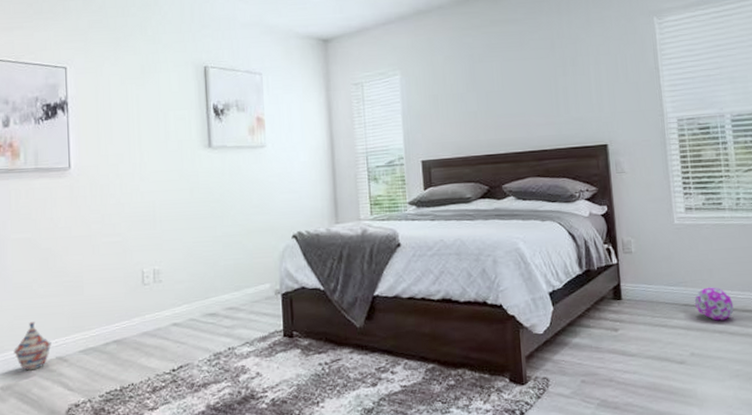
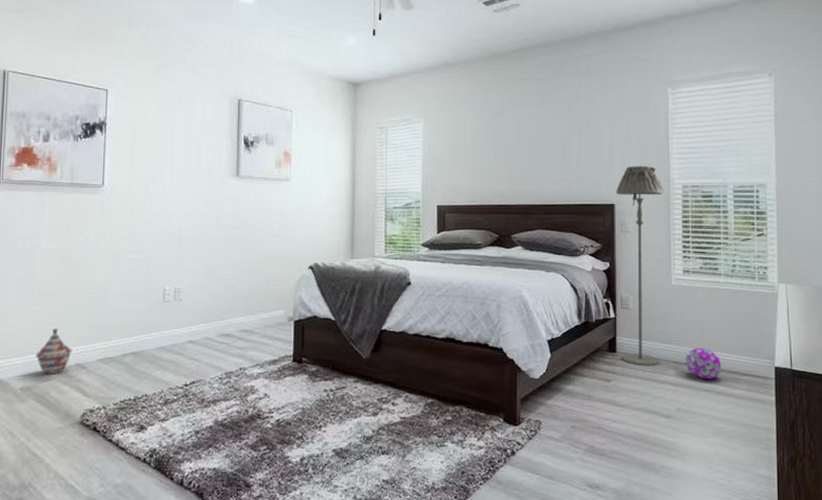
floor lamp: none [607,101,668,312] -> present [616,166,664,367]

